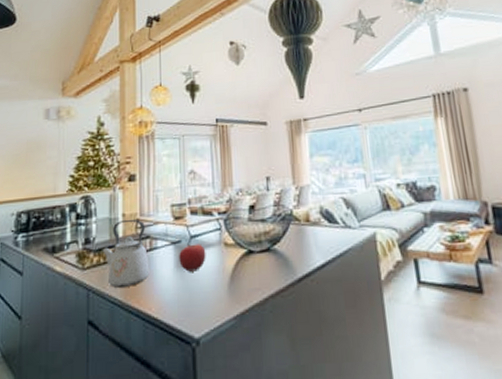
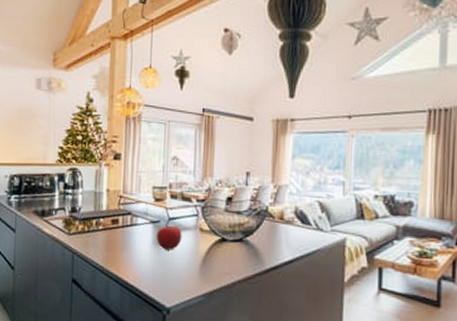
kettle: present [102,219,150,288] -> none [87,194,129,255]

